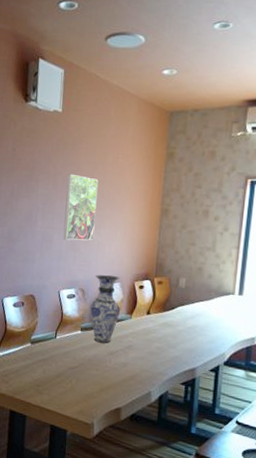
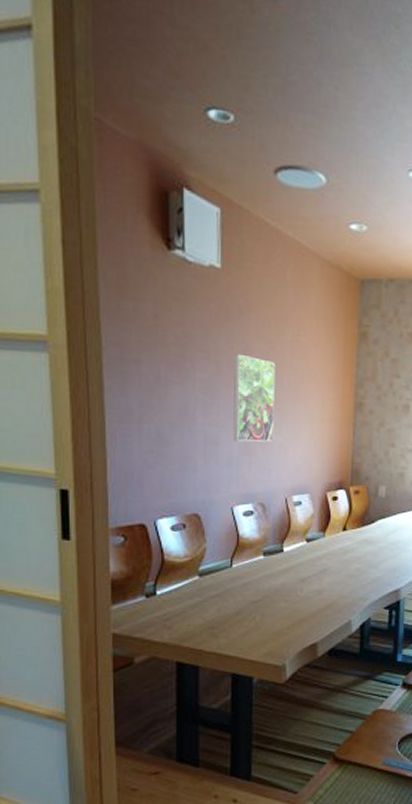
vase: present [89,275,121,344] -> none [273,485,312,569]

